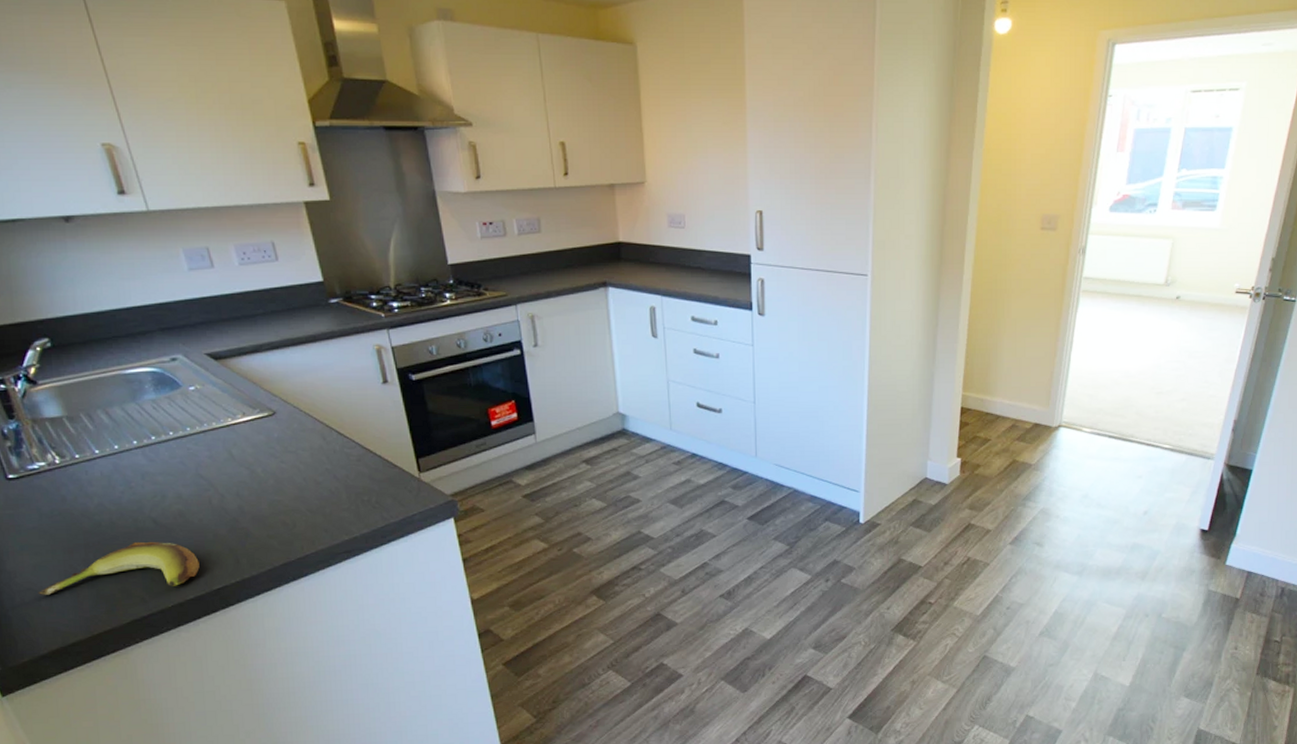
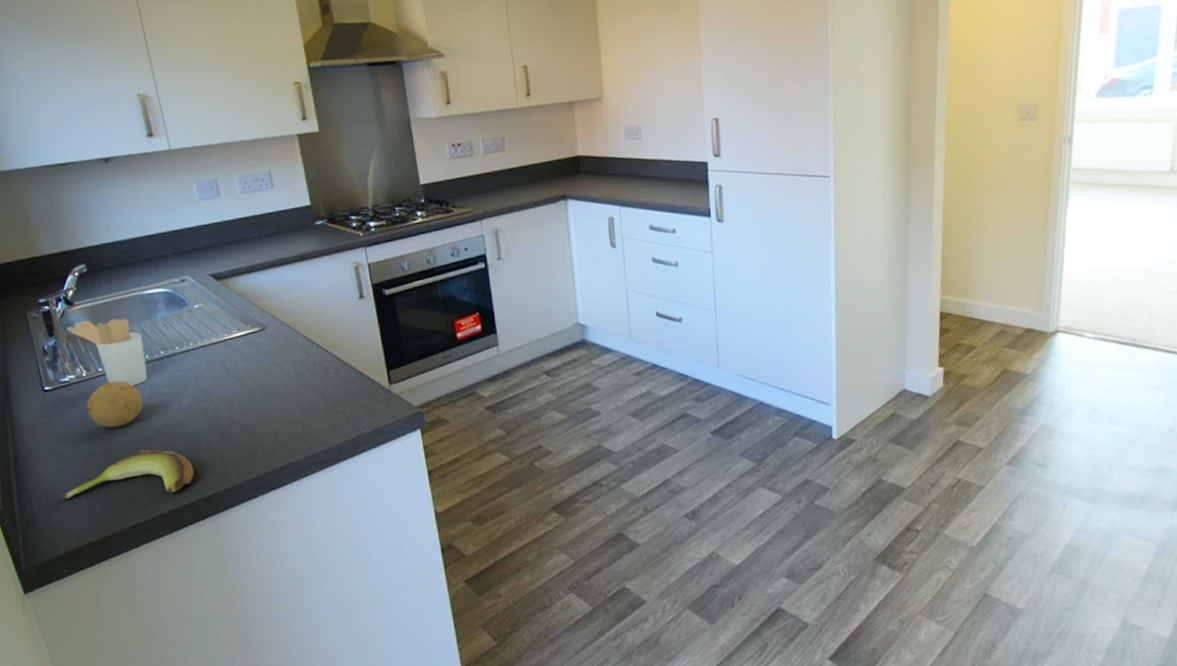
utensil holder: none [30,400,137,473] -> present [67,319,148,385]
fruit: none [63,468,133,519] -> present [86,381,142,427]

